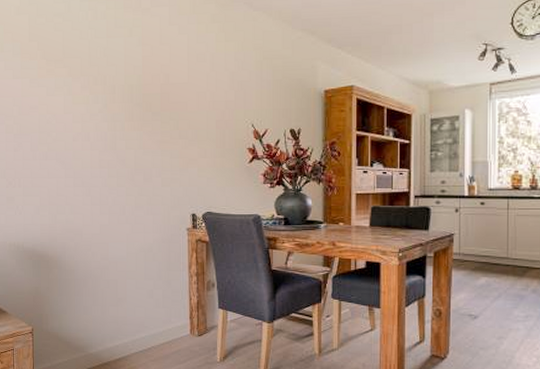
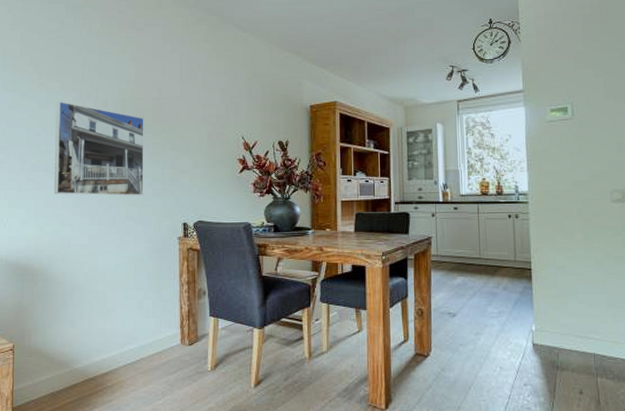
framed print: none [65,88,152,186] -> present [55,101,144,196]

